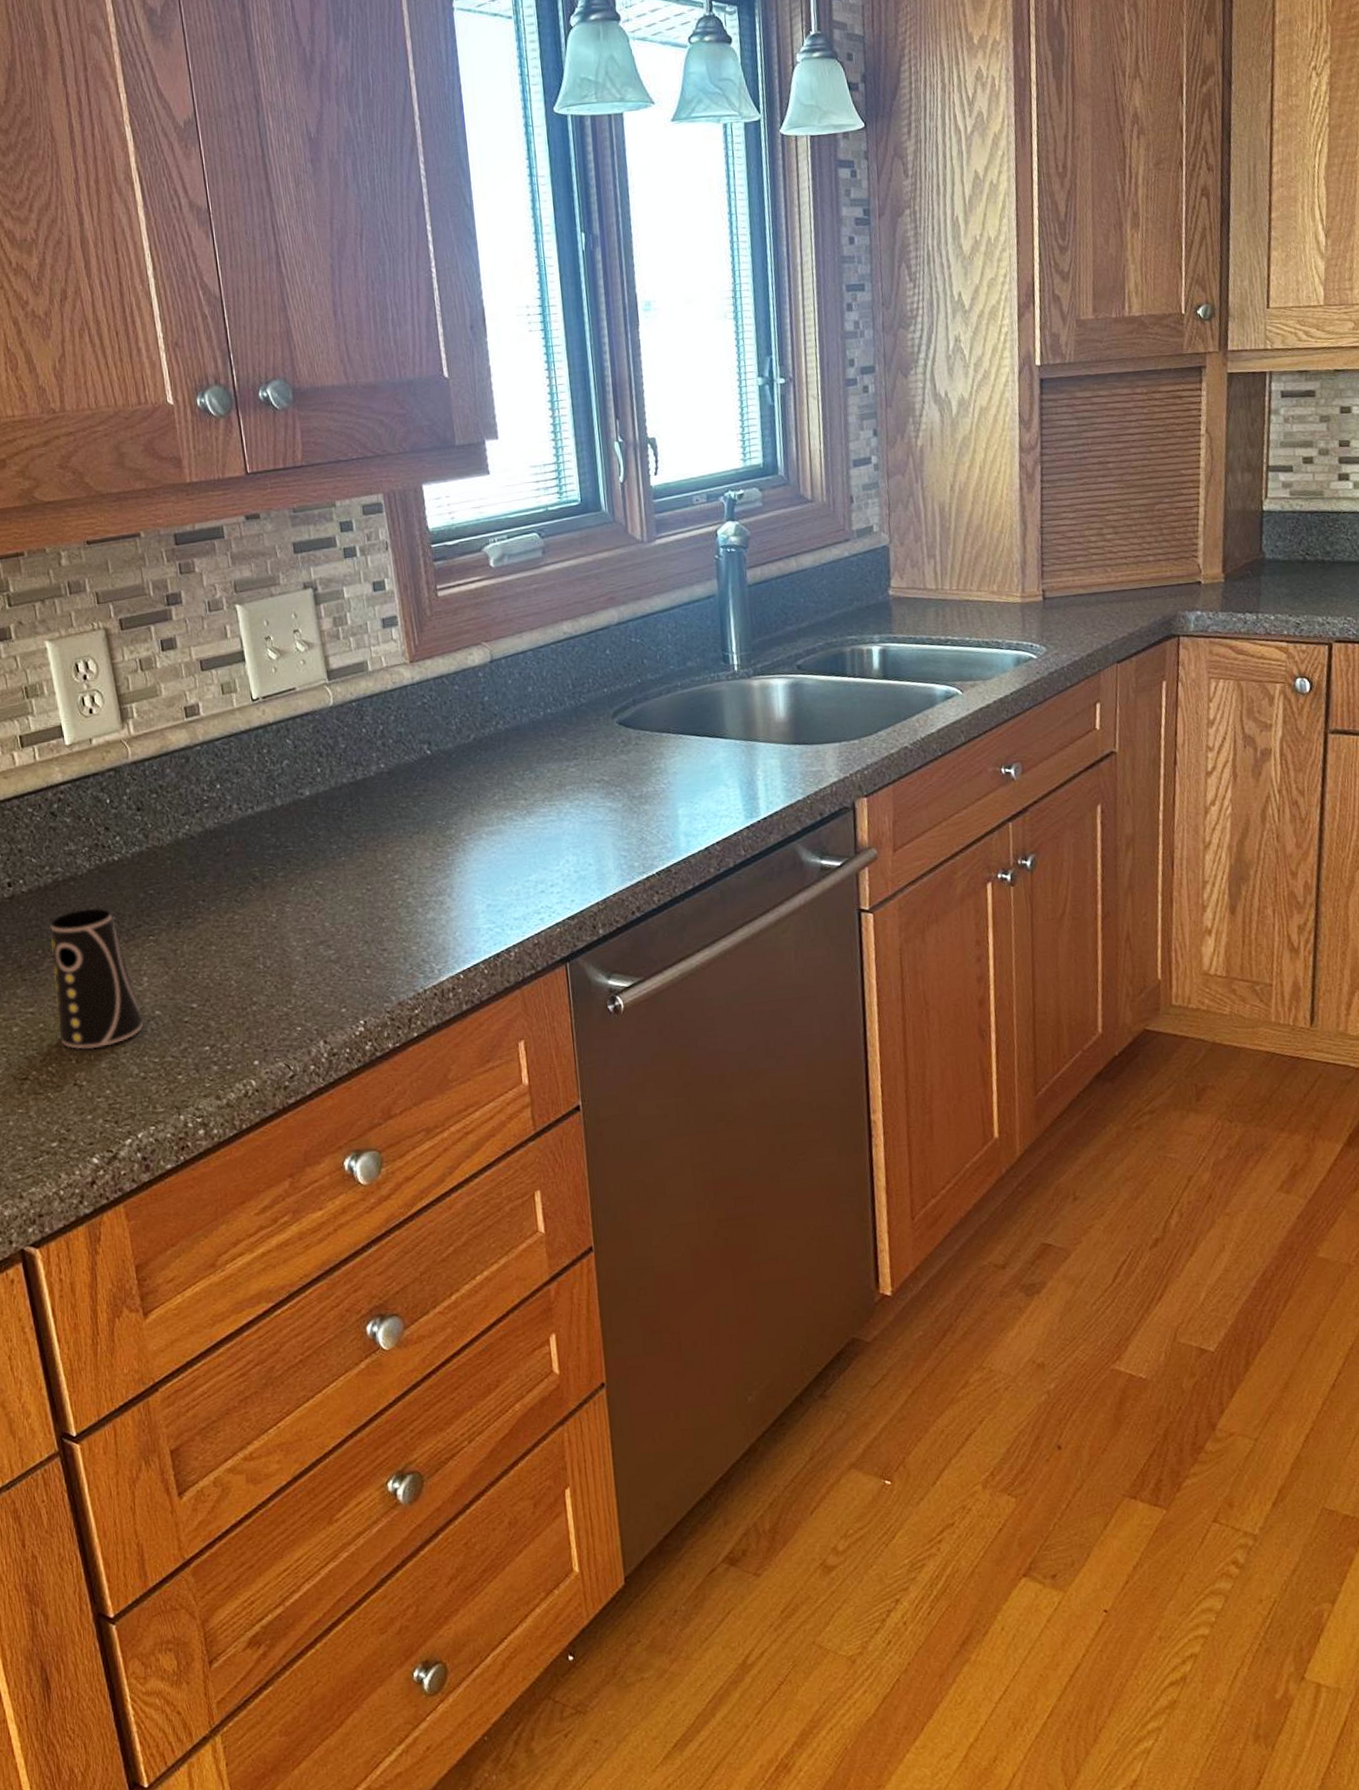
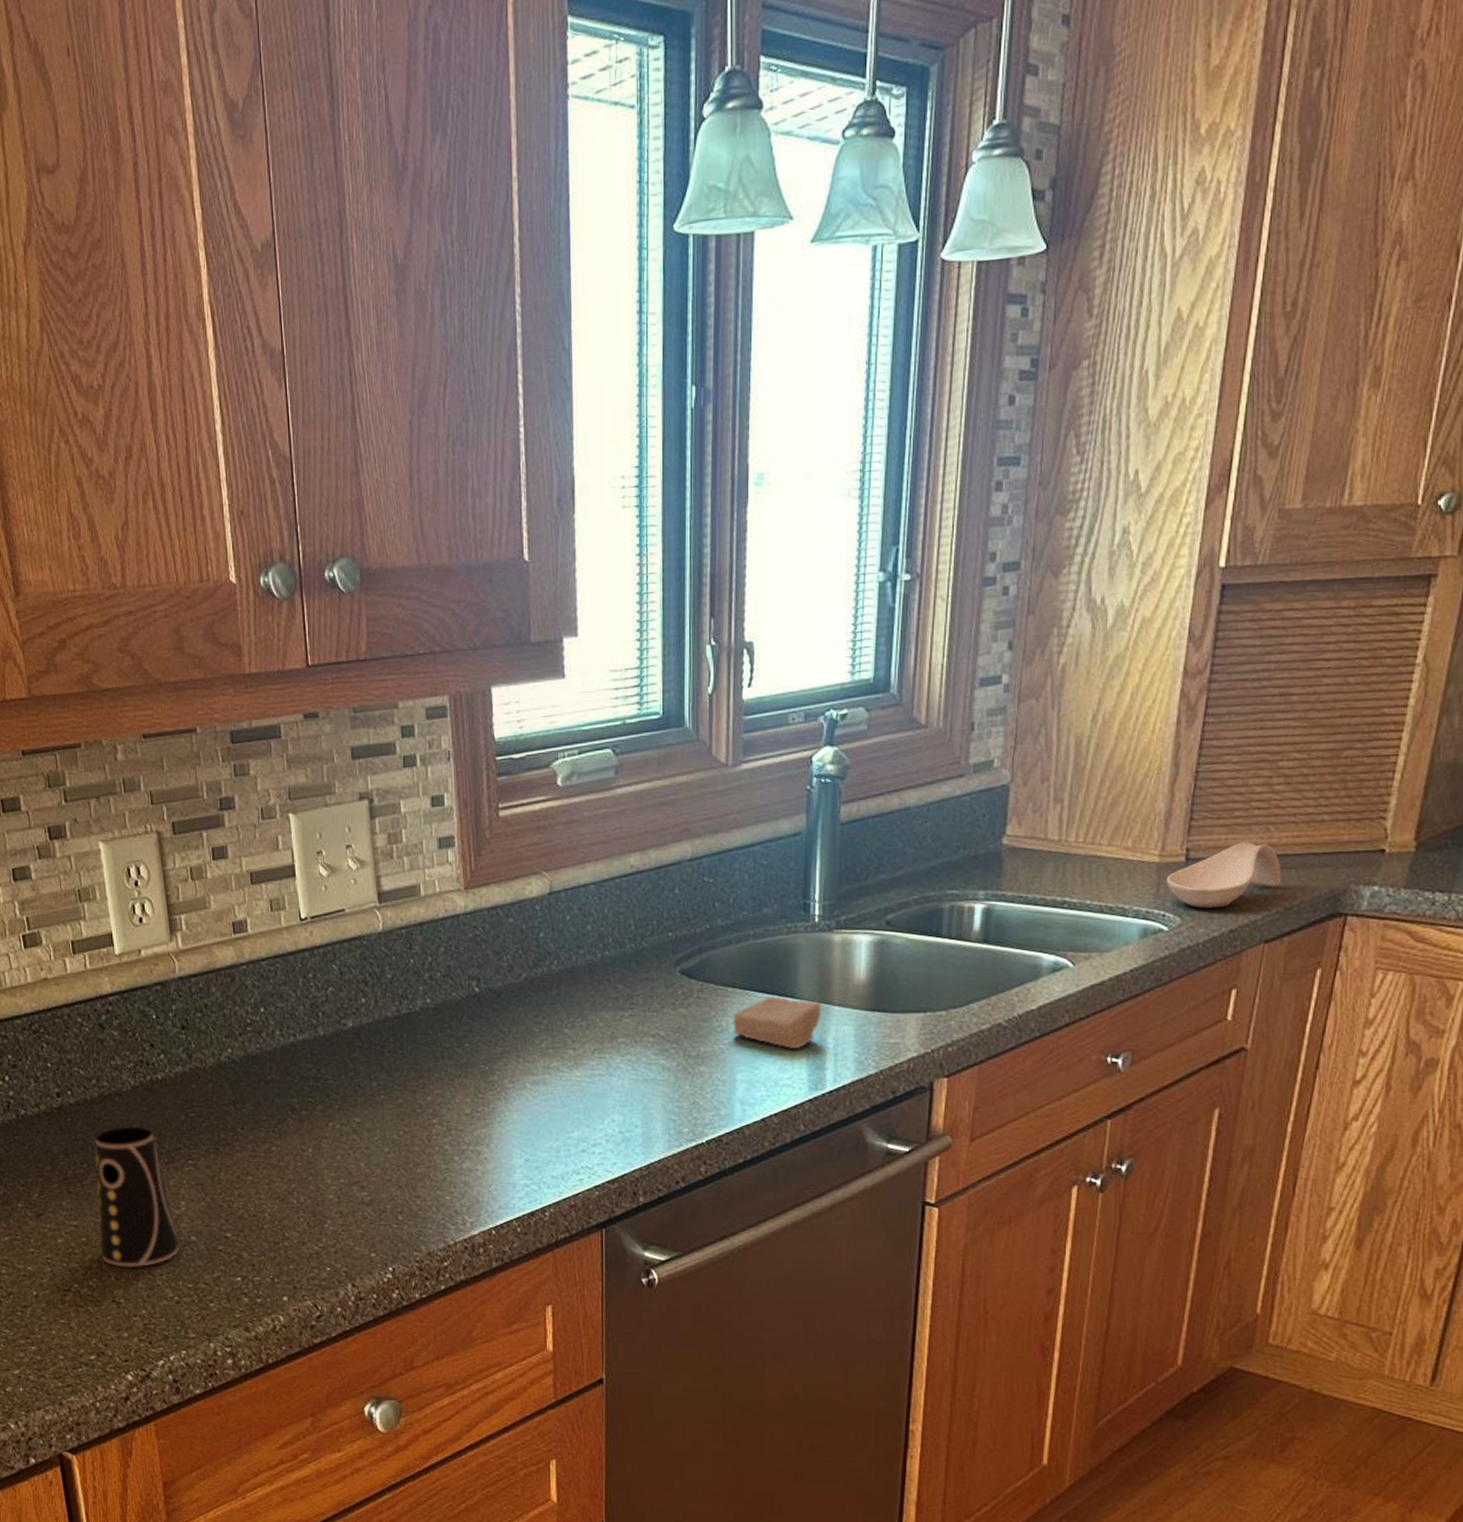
soap bar: none [669,738,749,783] -> present [733,996,822,1050]
spoon rest: none [1029,581,1123,638] -> present [1166,842,1282,909]

